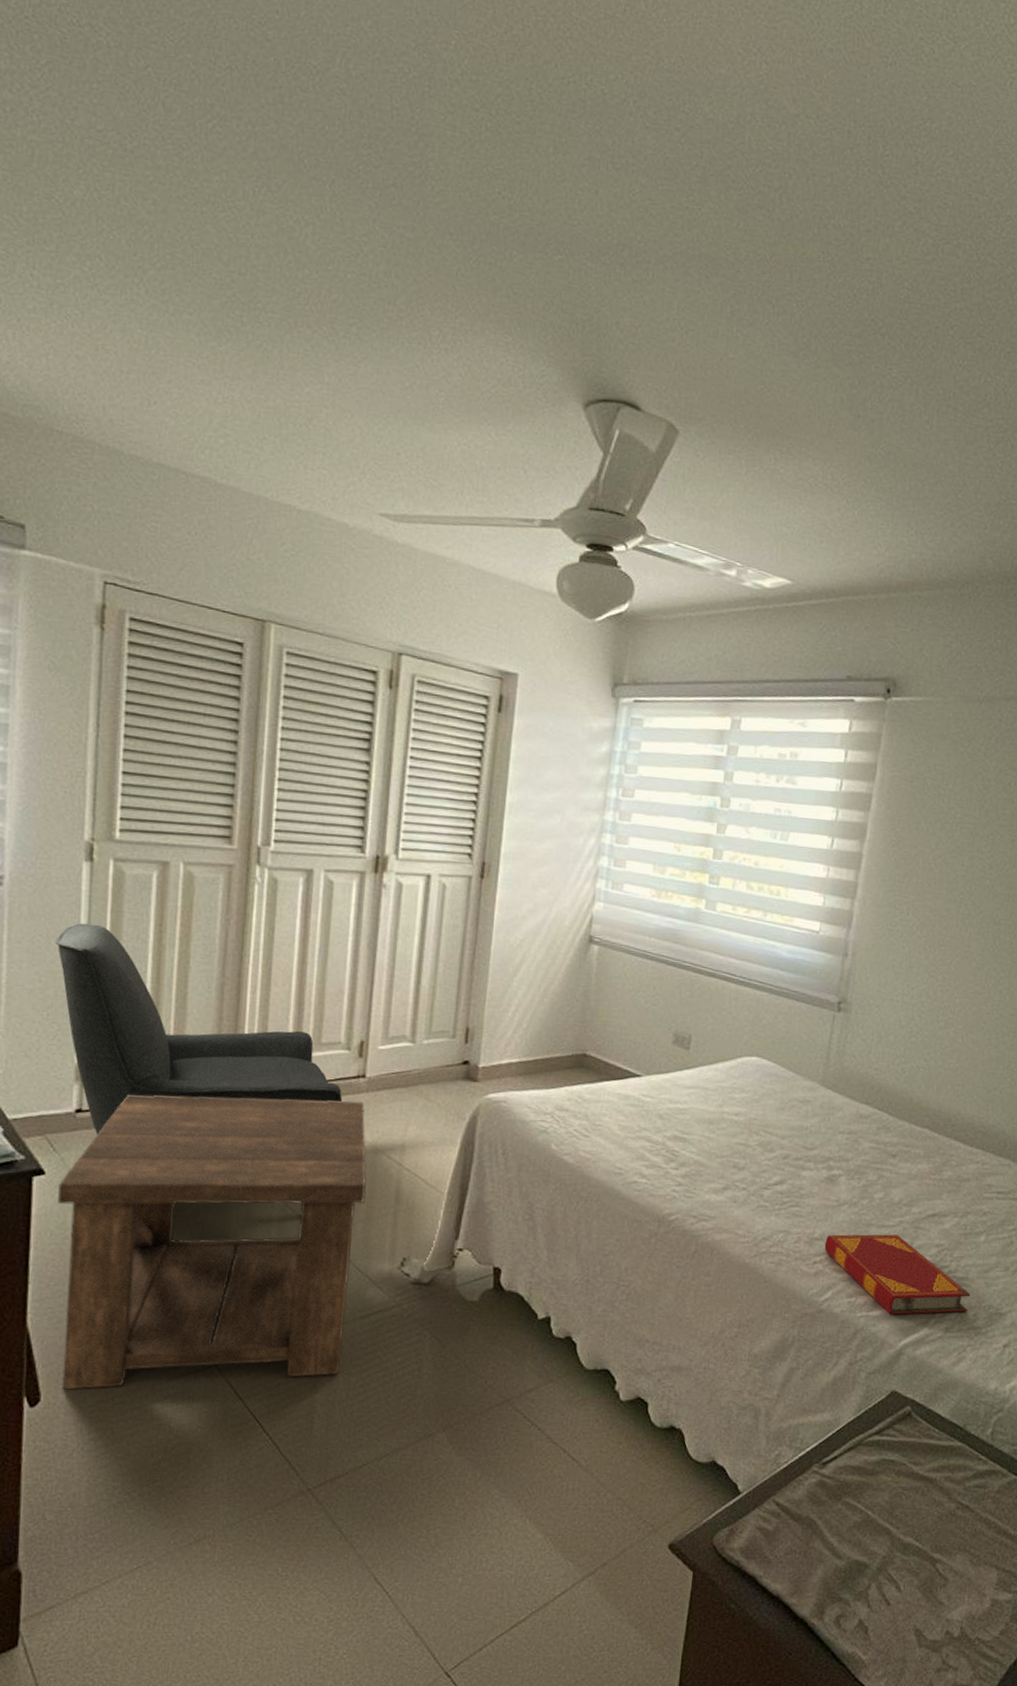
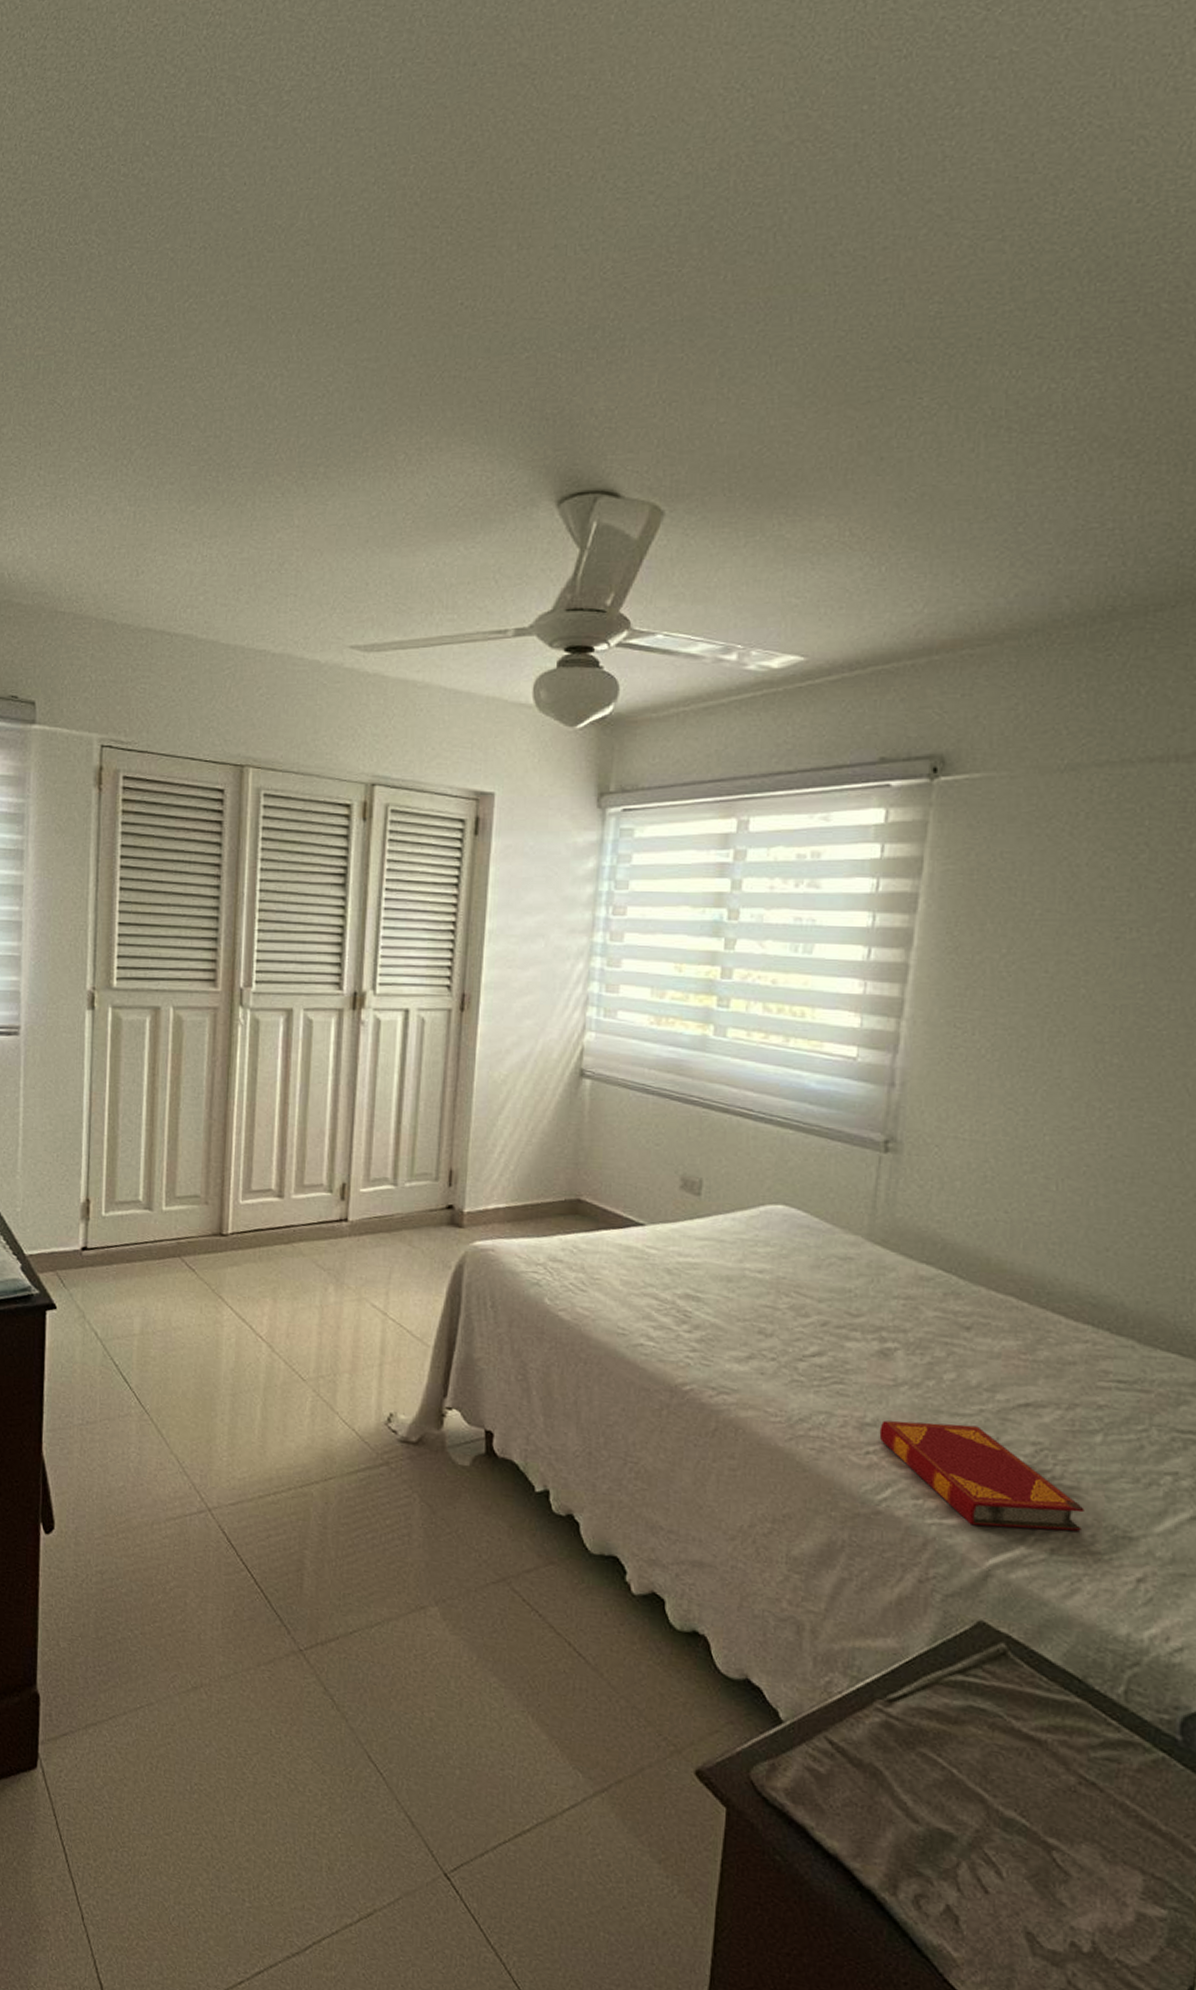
chair: present [55,923,342,1135] -> none [63,1068,325,1273]
side table: present [58,1094,367,1390] -> none [67,1233,352,1532]

